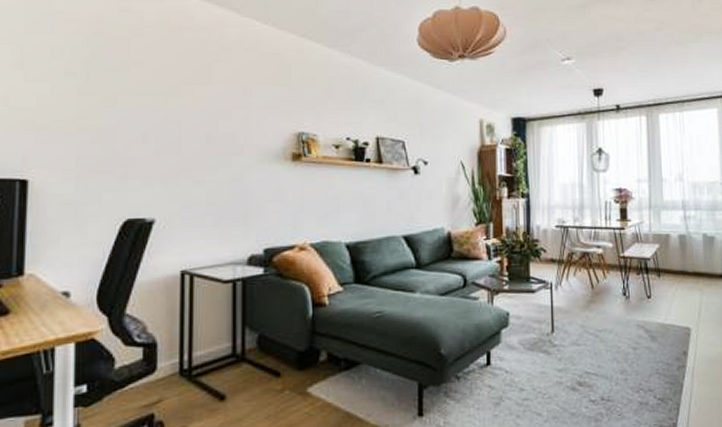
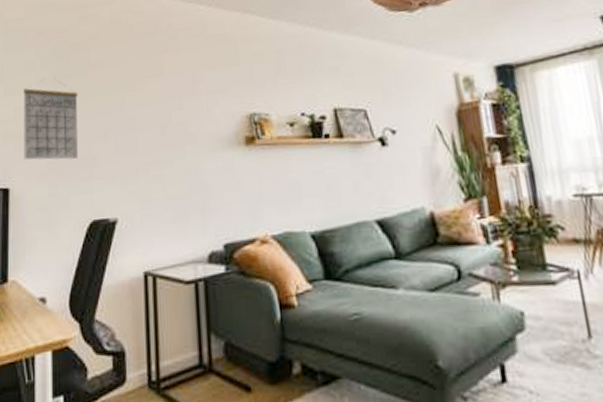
calendar: none [47,75,115,156] -> present [24,81,78,160]

